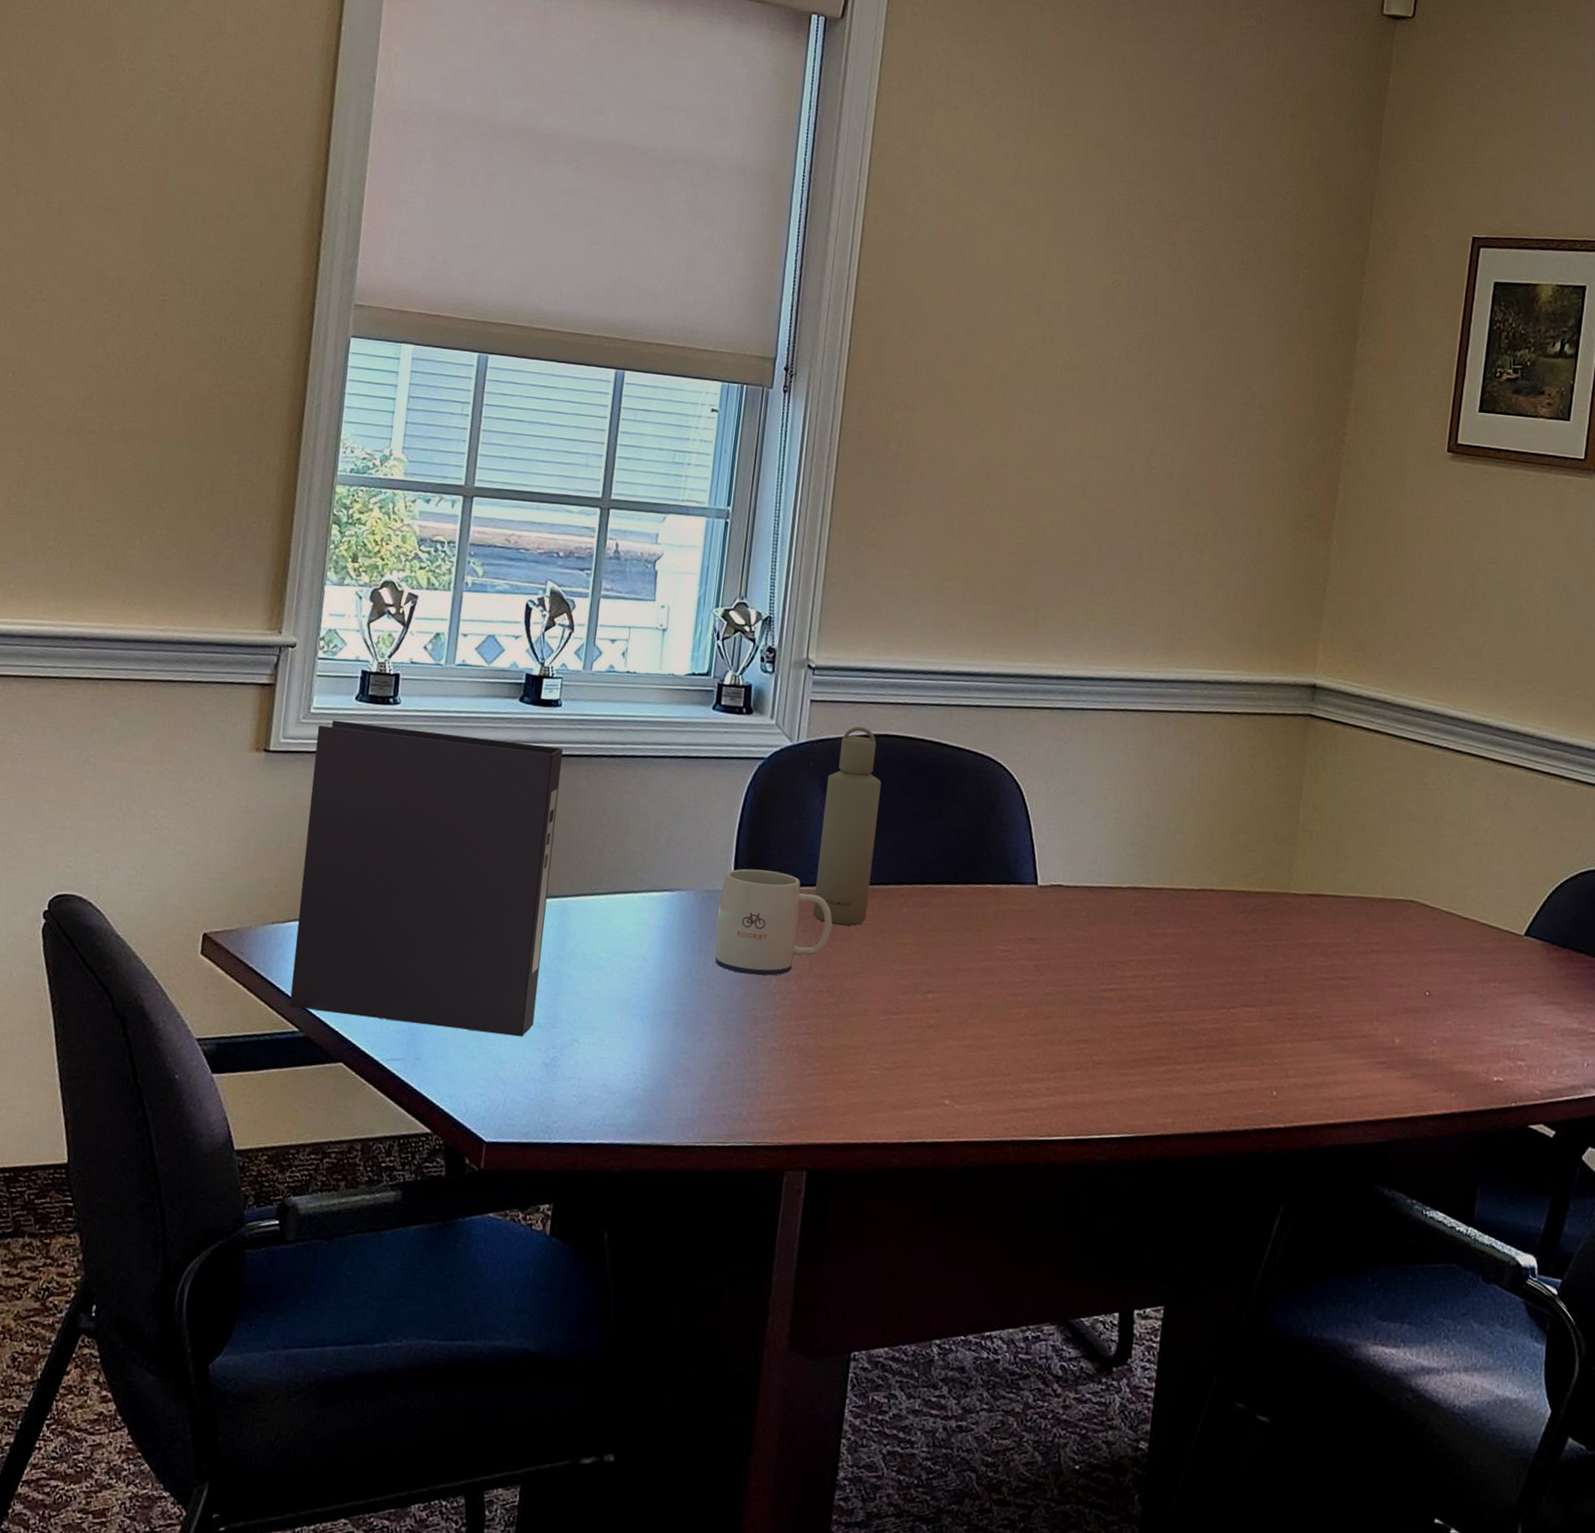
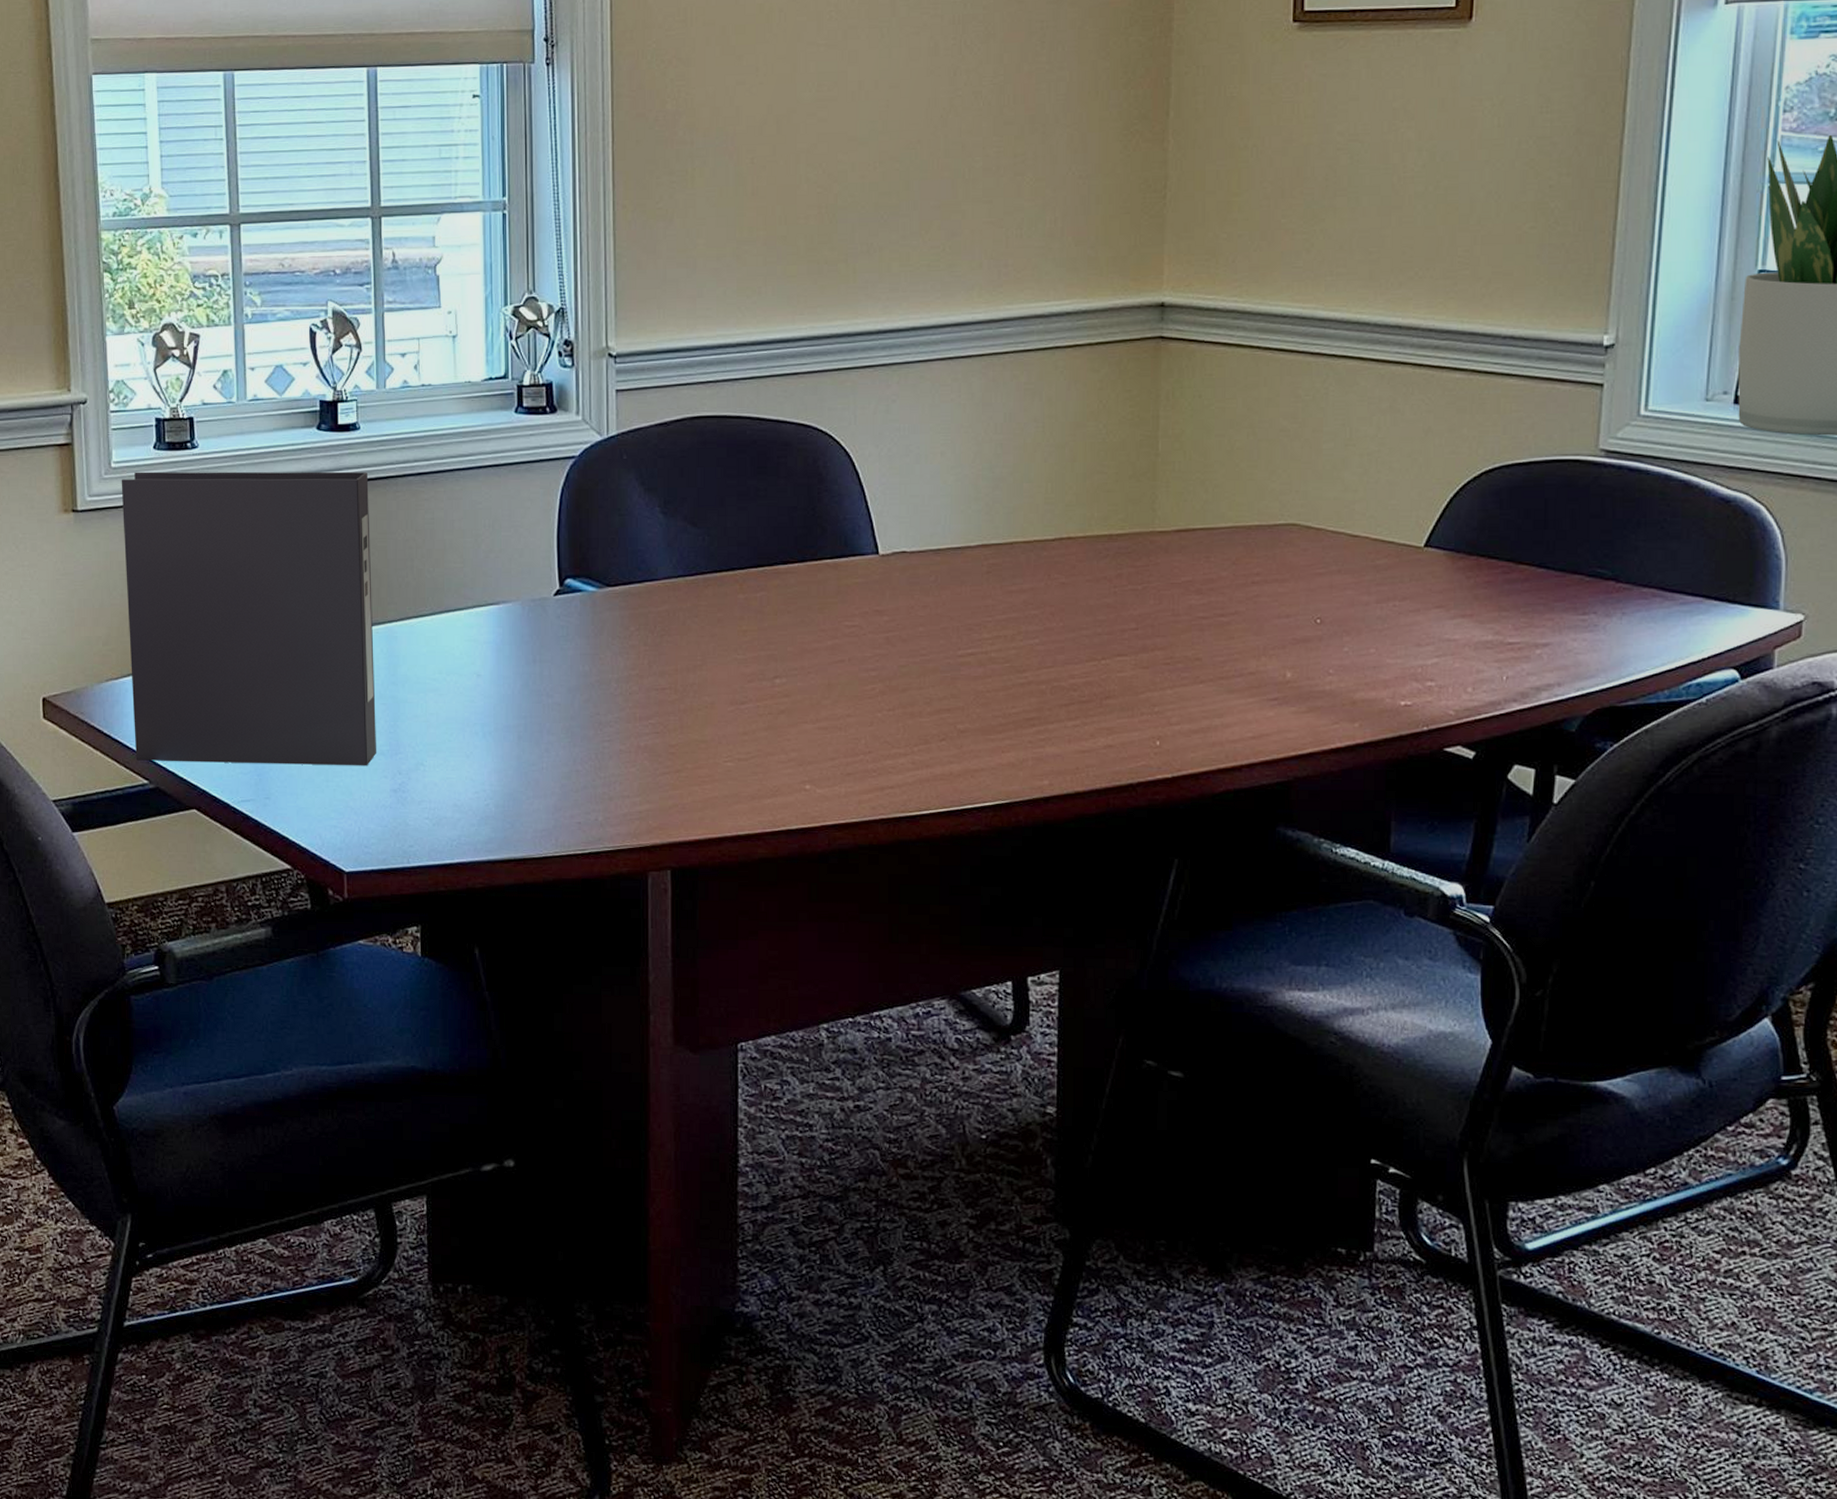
mug: present [715,868,833,976] -> none [547,572,667,680]
bottle: present [812,726,882,926] -> none [644,411,701,620]

